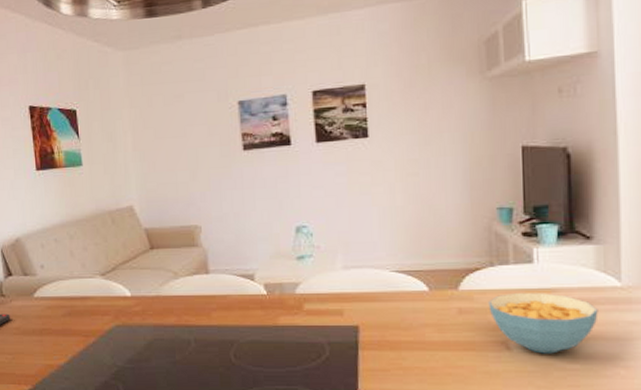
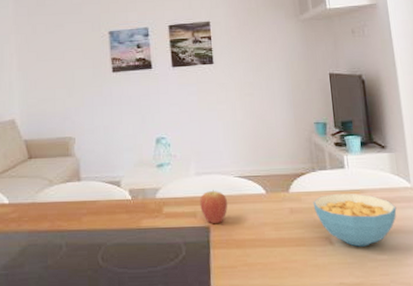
fruit: none [347,286,382,324] -> present [200,190,228,224]

